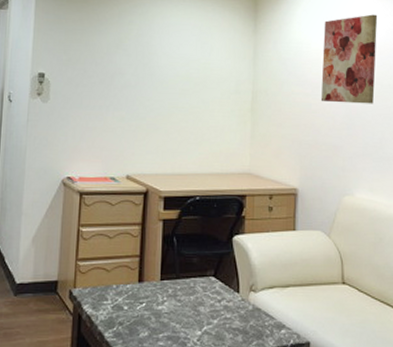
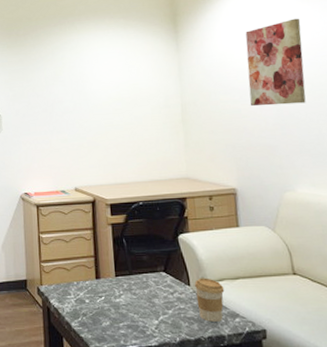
coffee cup: none [244,284,274,333] -> present [195,278,225,322]

